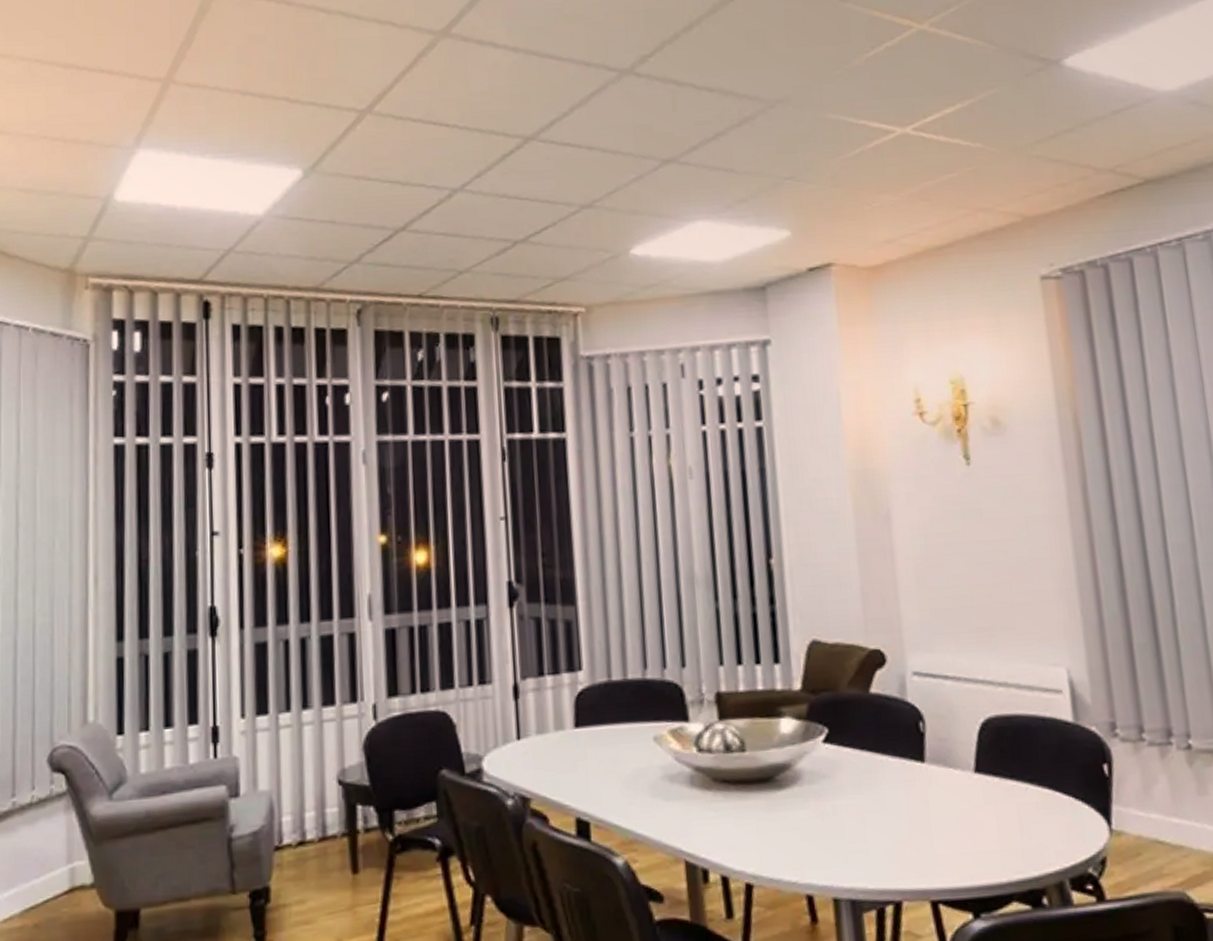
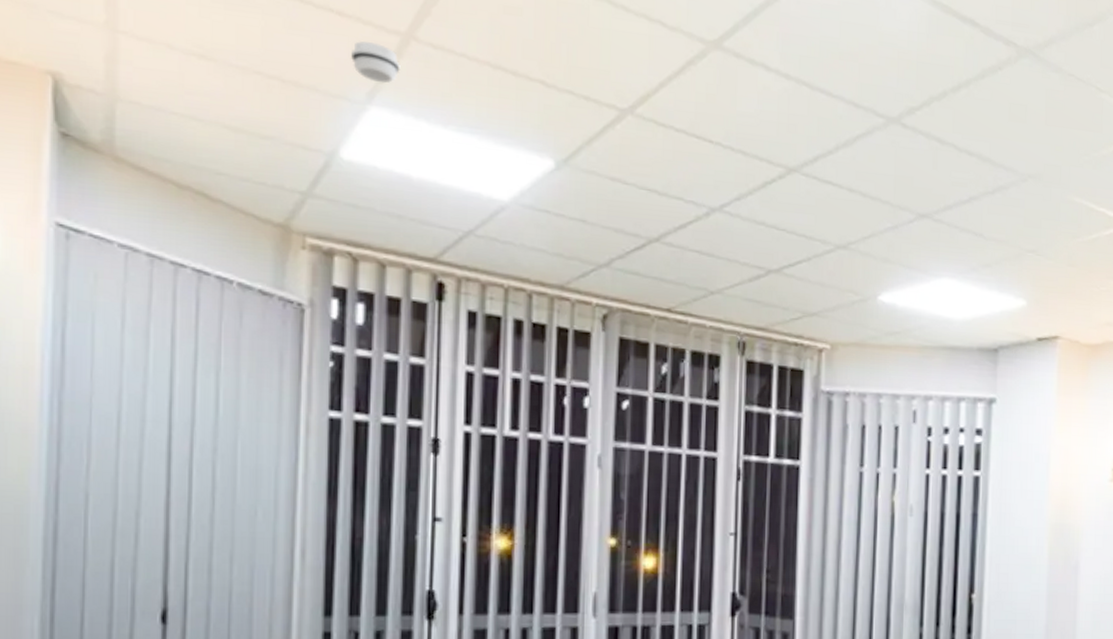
smoke detector: none [119,92,162,127] -> present [350,41,400,84]

